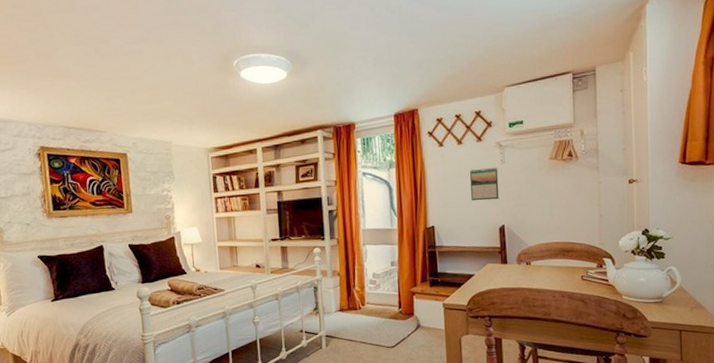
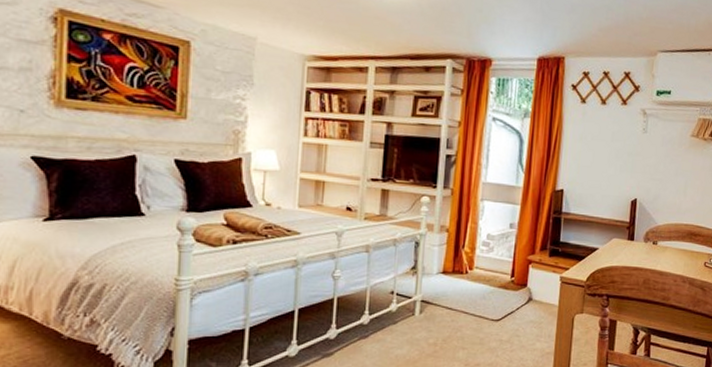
calendar: present [470,167,499,201] -> none [607,134,639,171]

